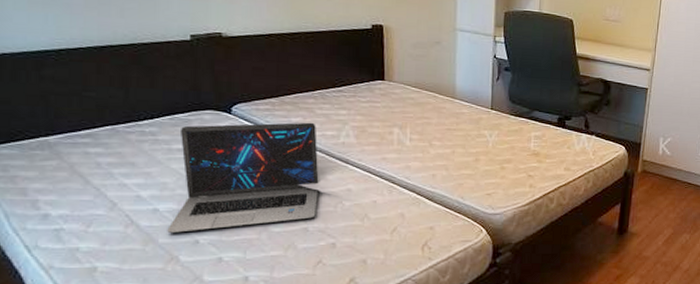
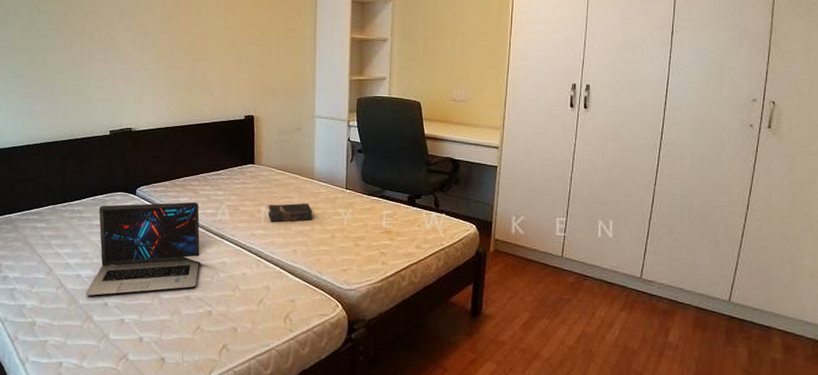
hardback book: none [401,124,454,145] -> present [268,203,313,223]

